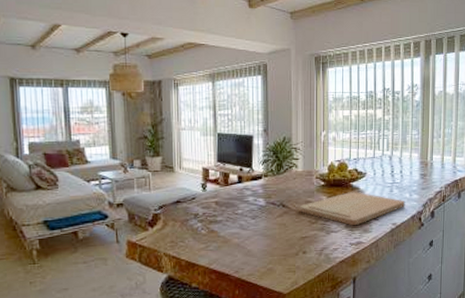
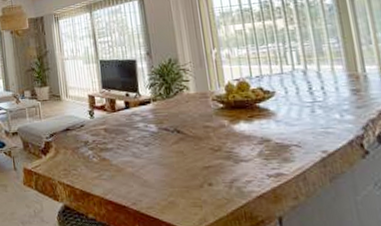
cutting board: present [300,192,406,226] -> none [198,114,337,154]

